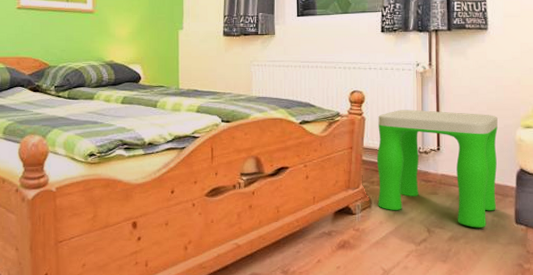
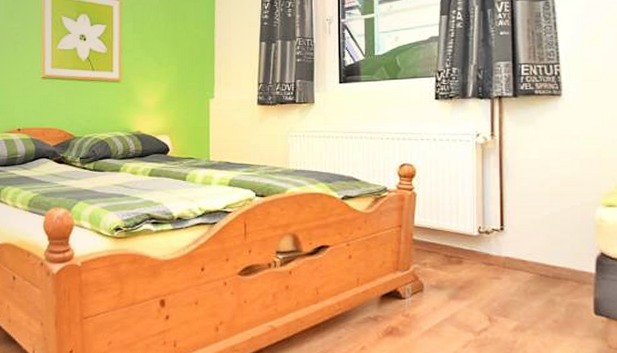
stool: present [376,109,498,228] -> none [429,185,573,318]

